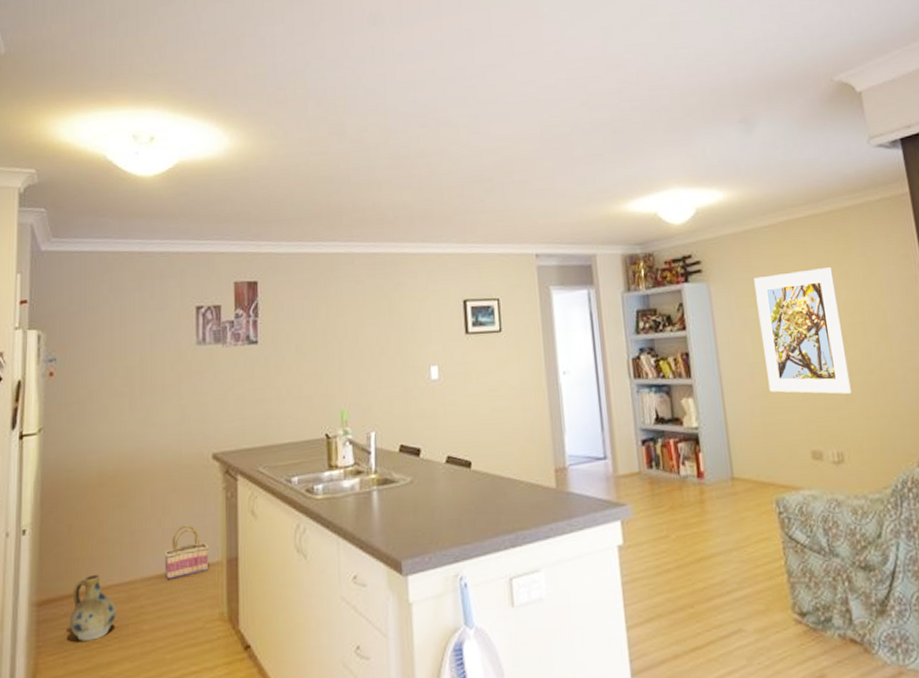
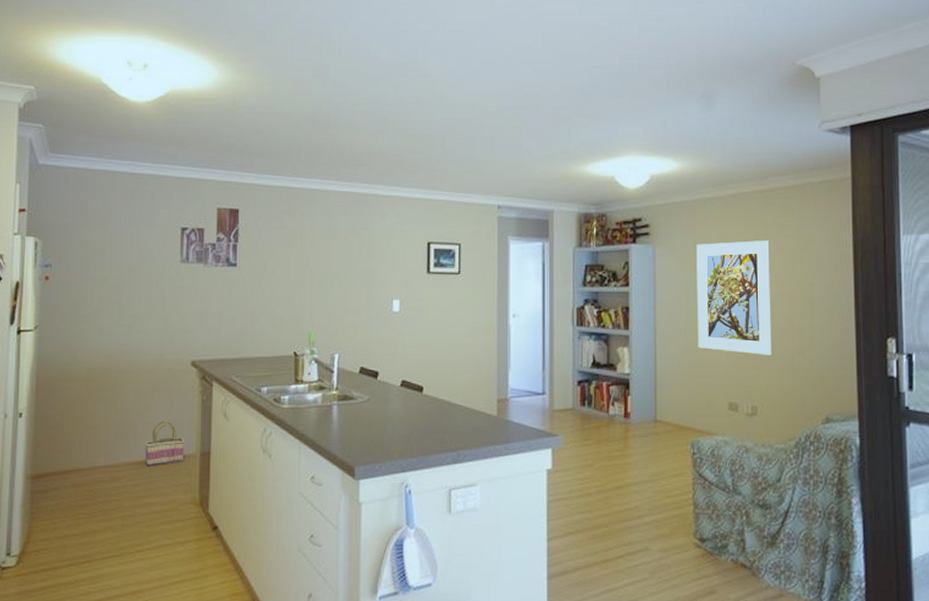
ceramic jug: present [69,574,117,641] -> none [60,456,102,511]

